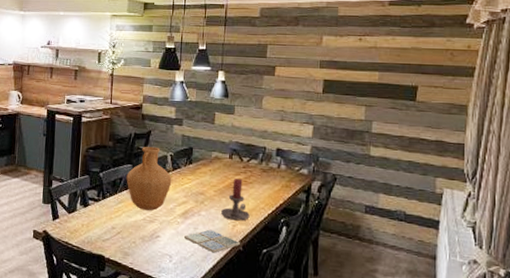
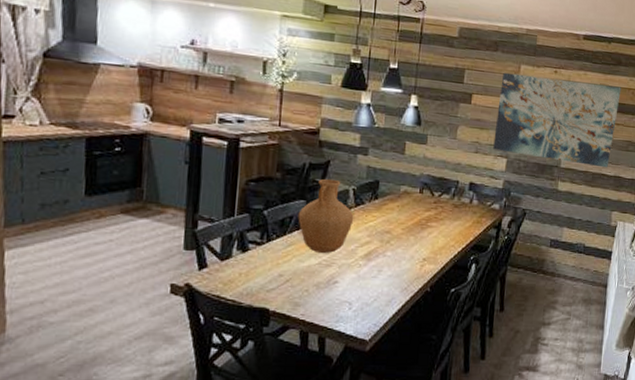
drink coaster: present [184,229,241,253] -> none [367,271,429,296]
candle holder: present [220,179,250,221] -> none [408,215,439,260]
wall art: none [298,44,437,132] -> present [493,72,621,168]

